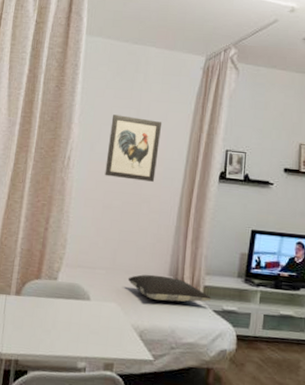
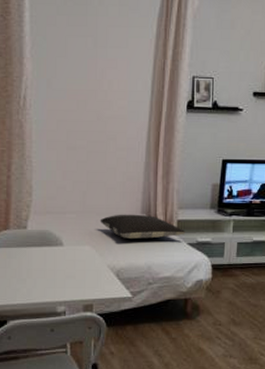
wall art: present [104,114,162,182] -> none [65,45,123,117]

